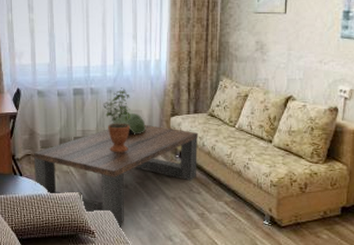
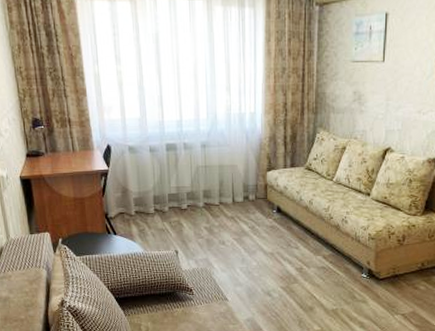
coffee table: present [34,125,199,227] -> none [128,180,296,283]
potted plant: present [103,87,130,152] -> none [197,142,226,208]
decorative container: present [112,112,146,135] -> none [207,167,242,190]

